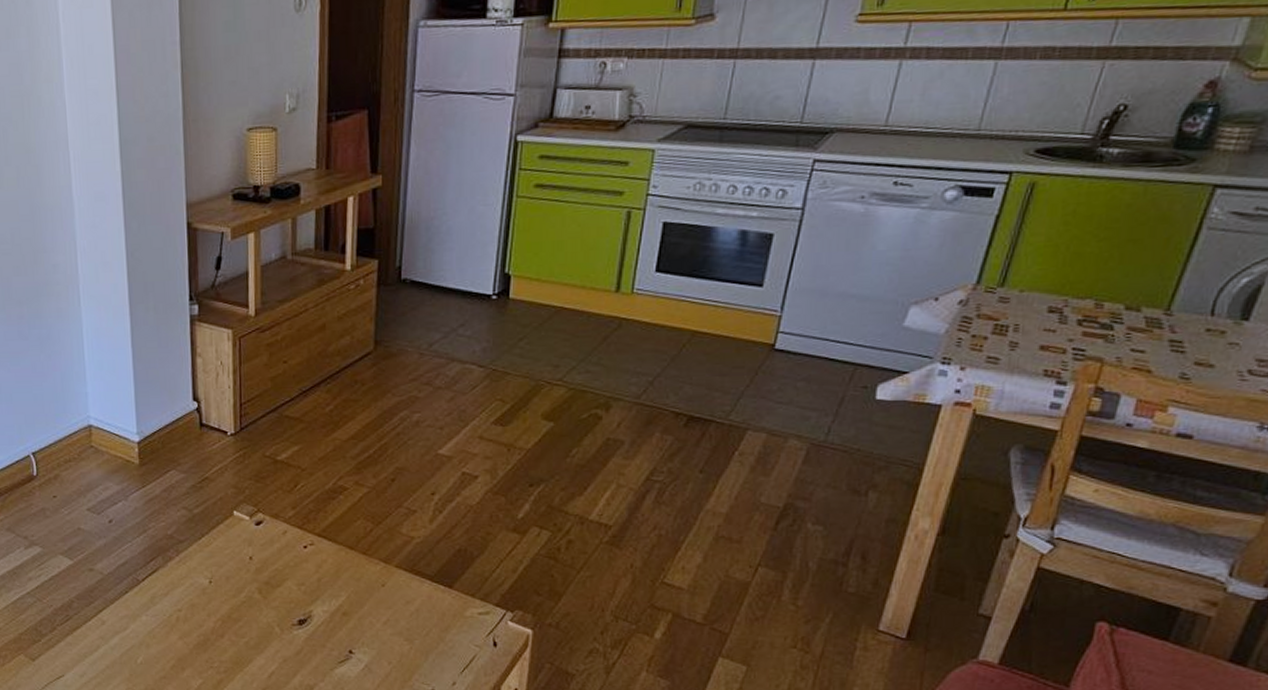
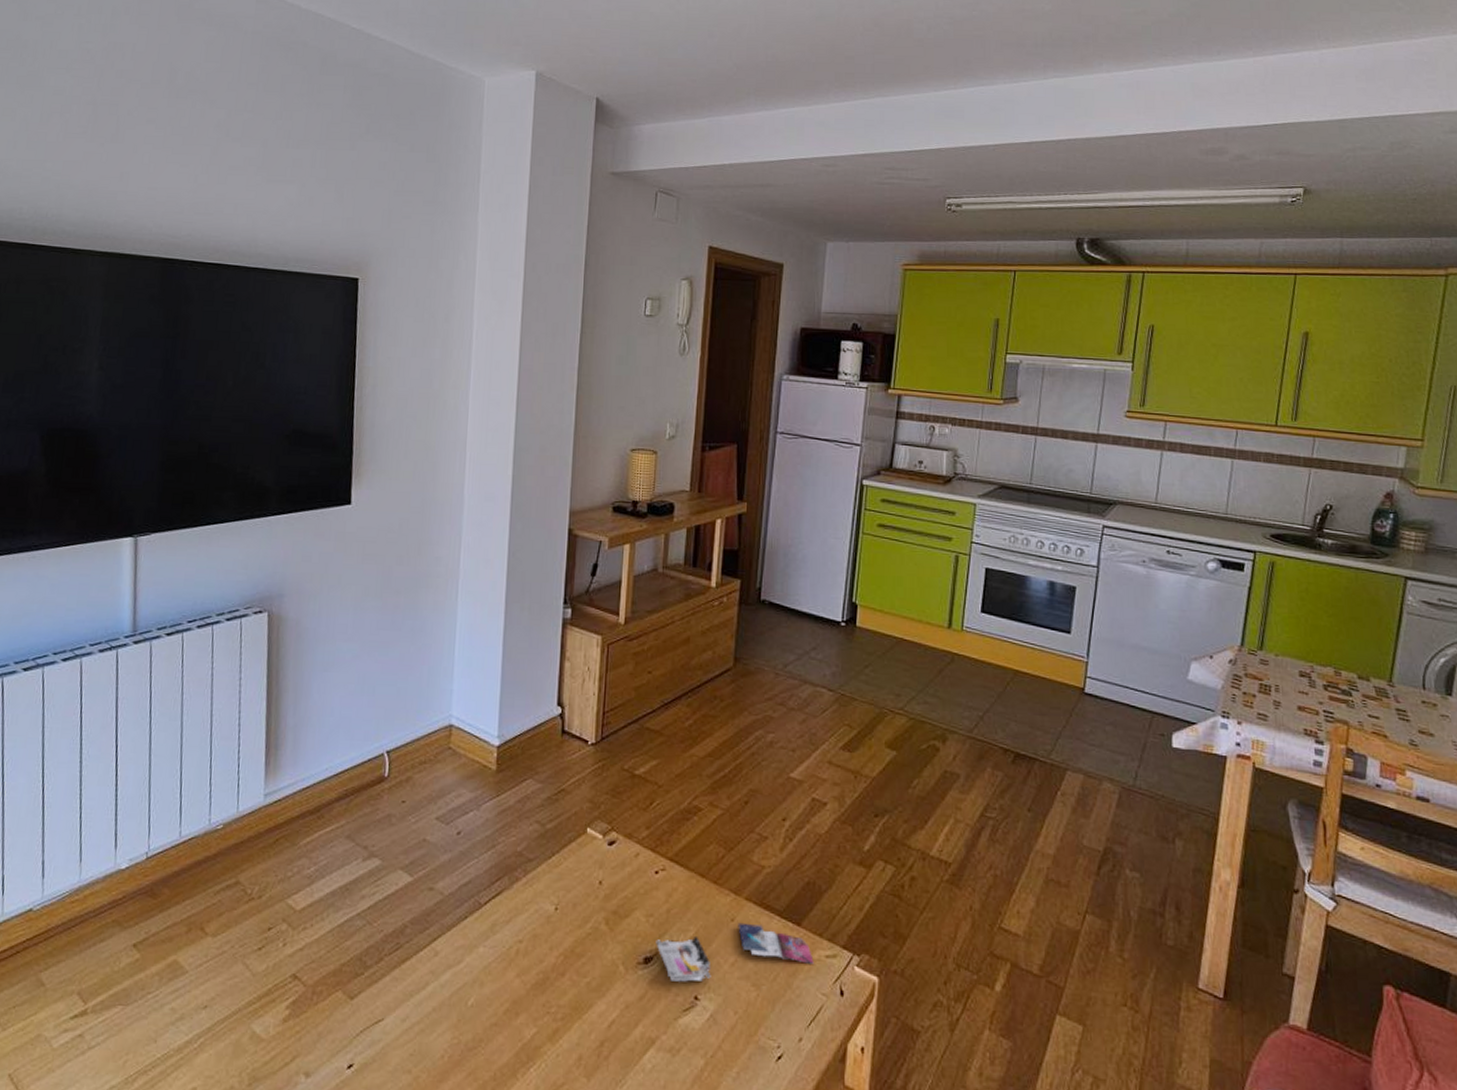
magazine: none [308,587,466,639] -> present [656,922,814,982]

